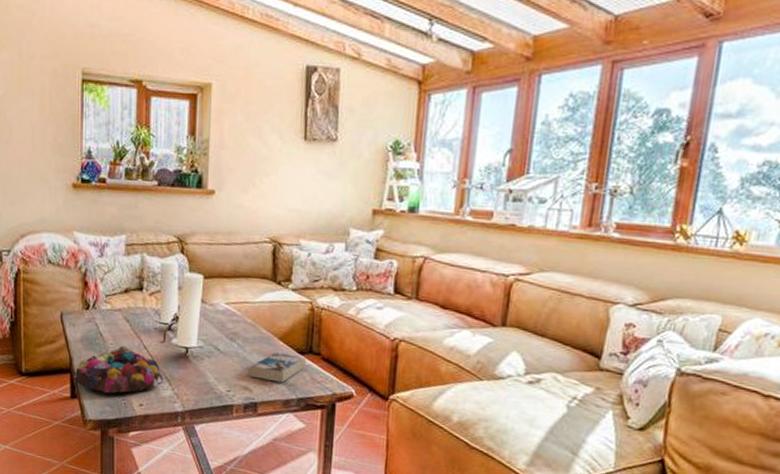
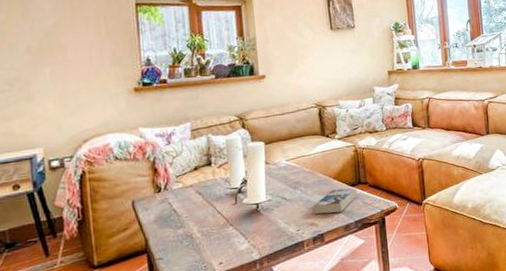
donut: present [74,346,163,394] -> none [151,216,239,263]

